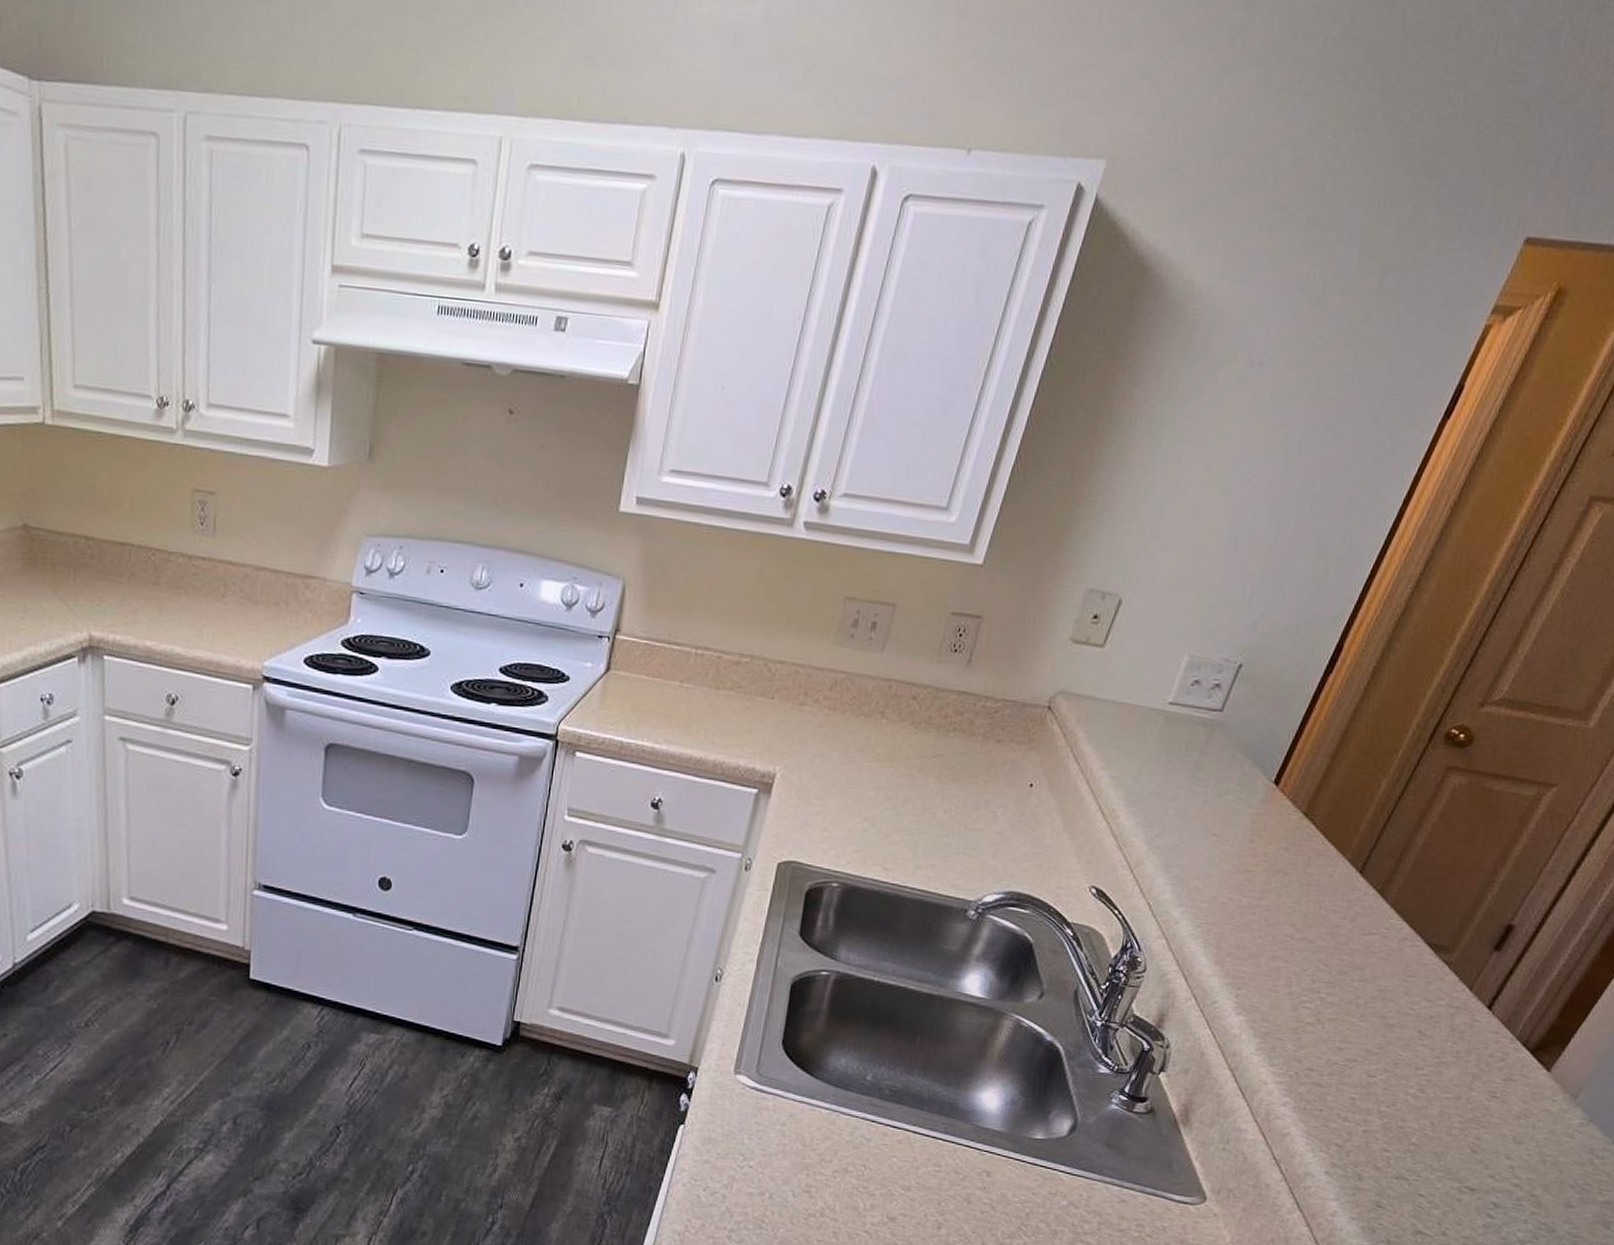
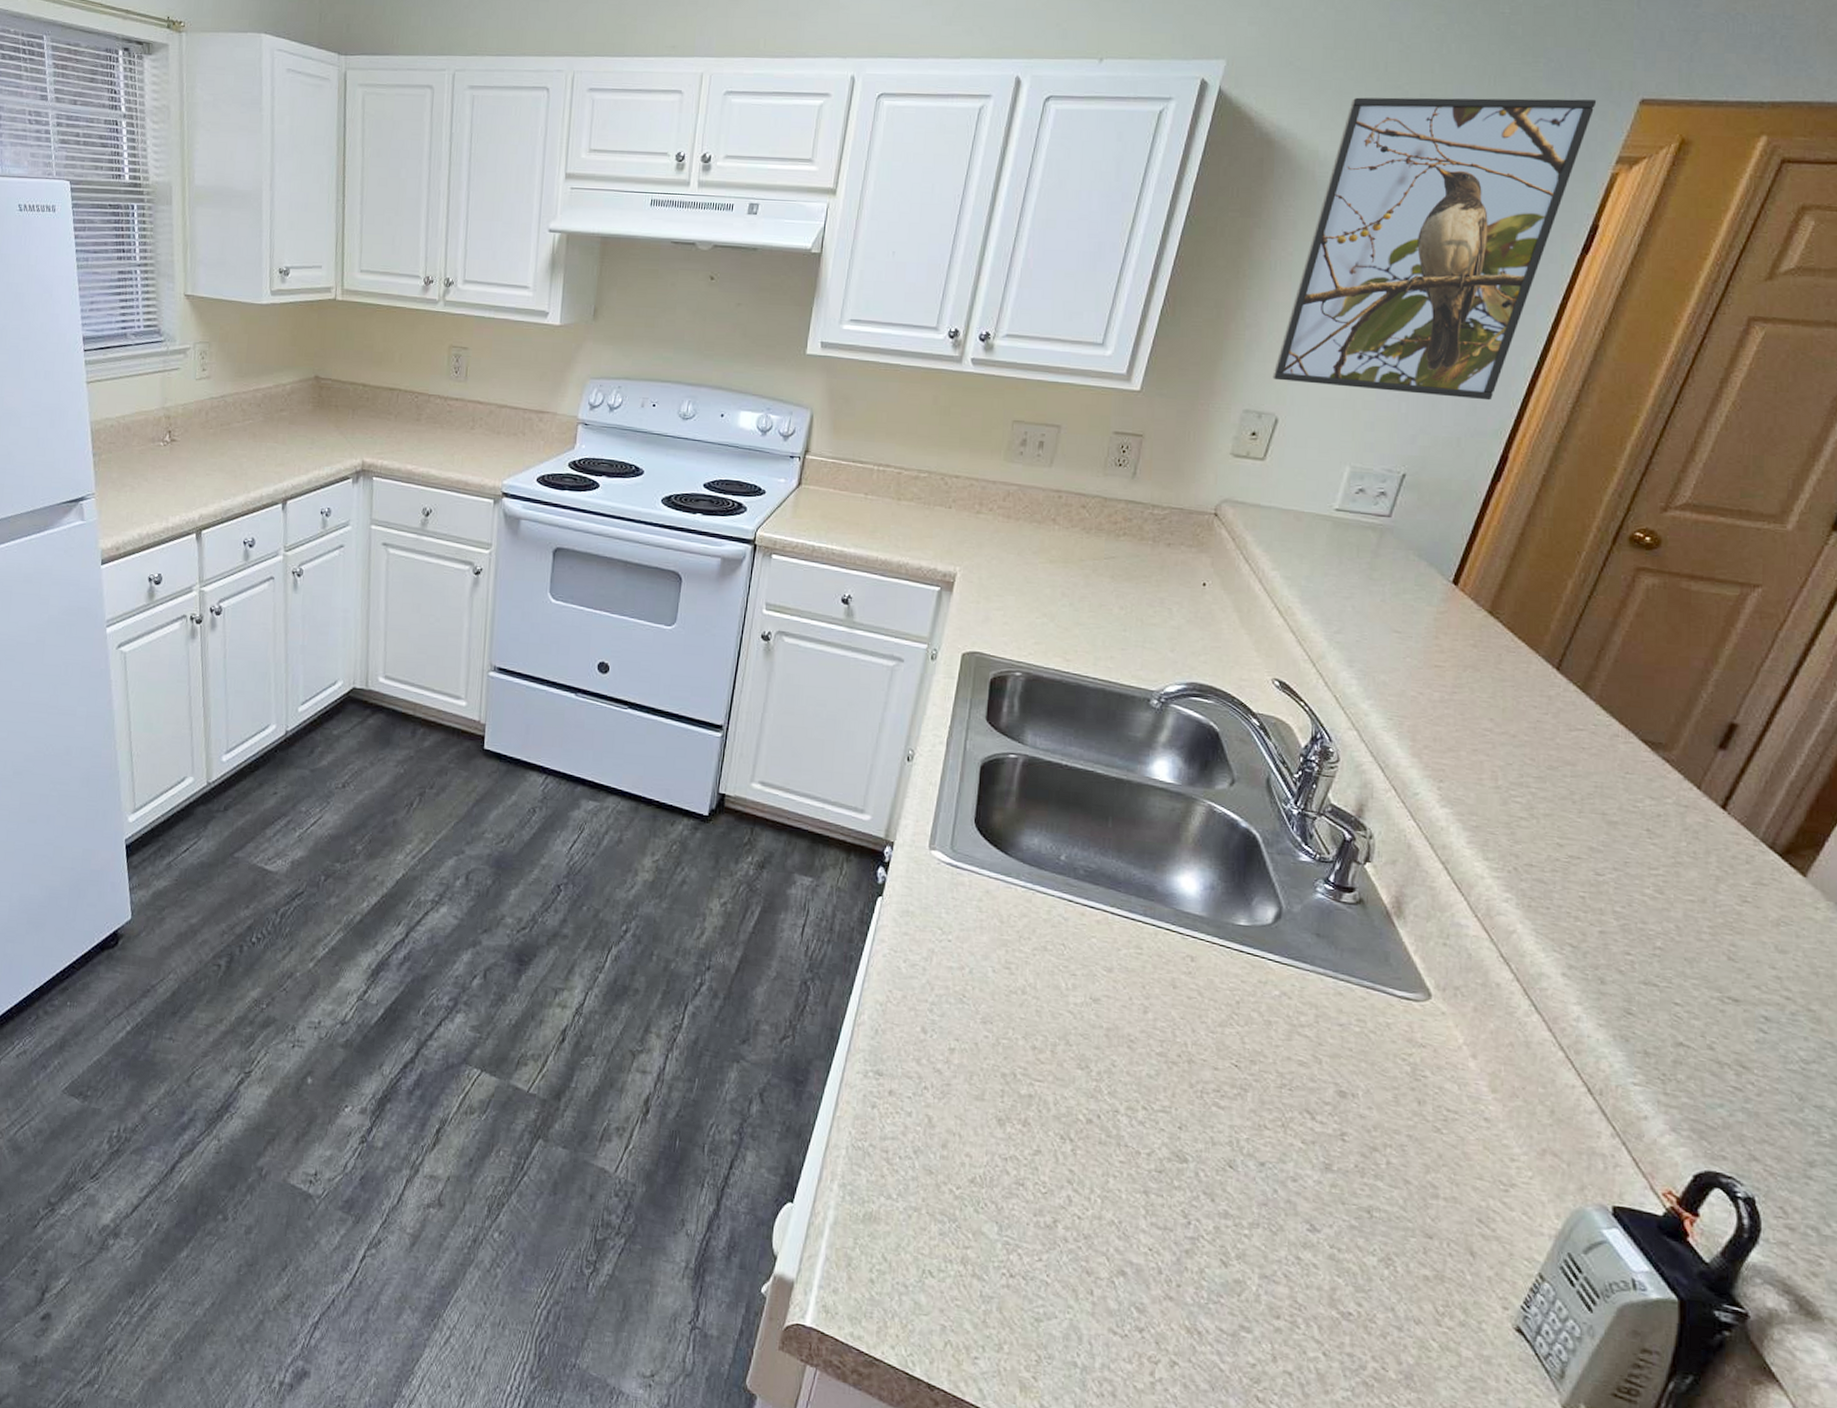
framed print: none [1120,217,1483,584] -> present [1272,97,1597,401]

